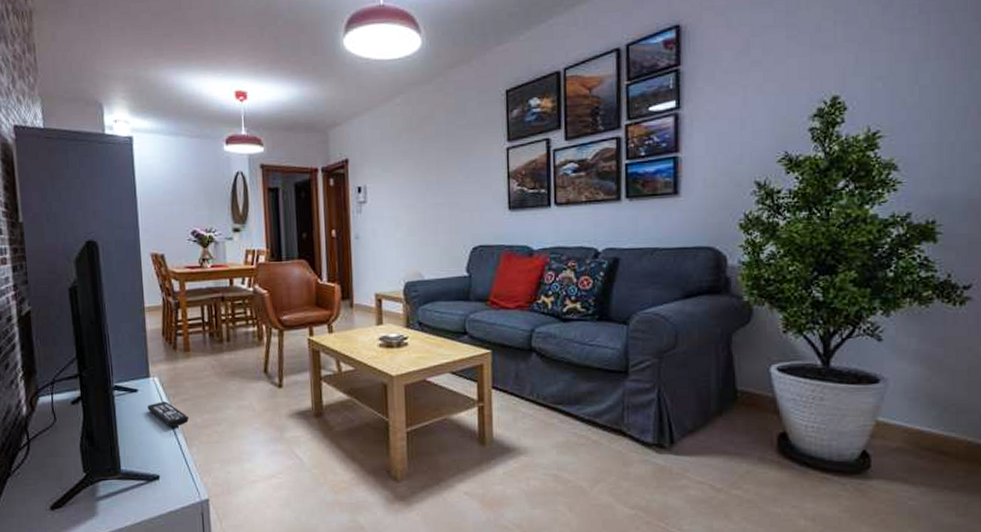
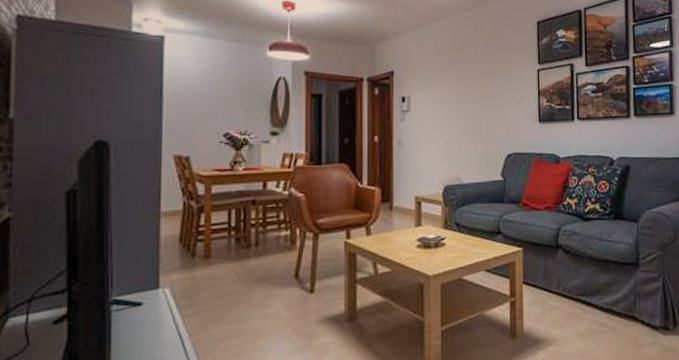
remote control: present [147,401,189,427] -> none [153,314,203,343]

